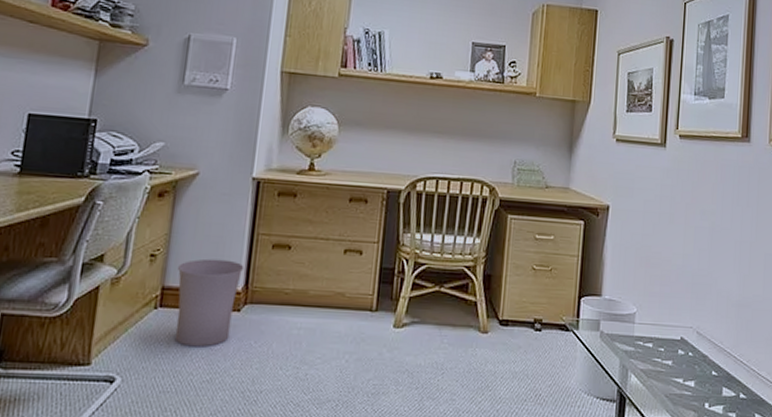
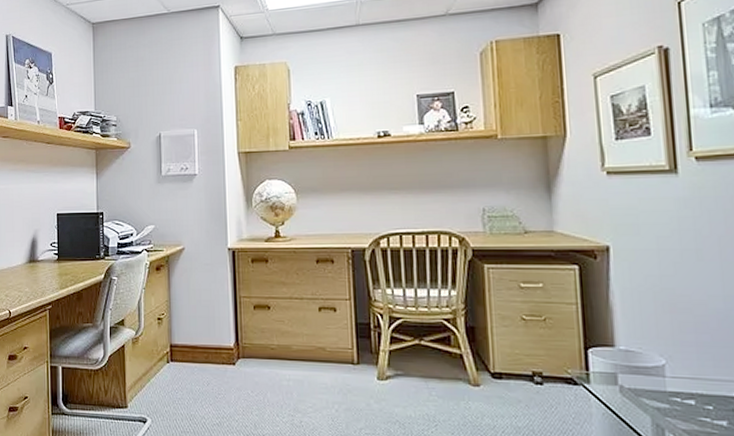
waste bin: present [174,258,244,347] -> none [180,320,233,396]

